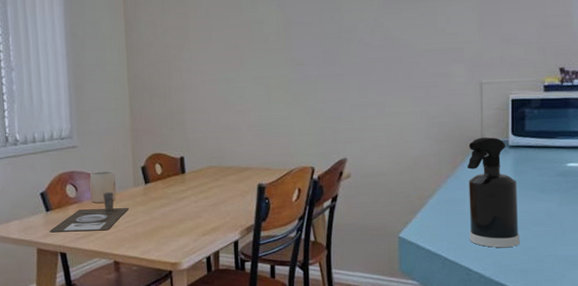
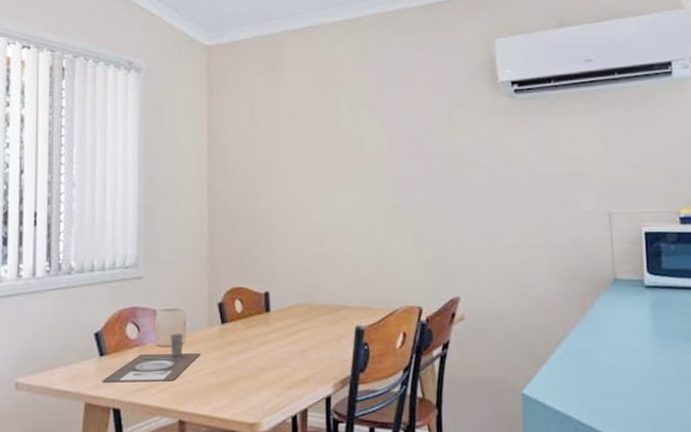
spray bottle: present [466,137,520,248] -> none [598,275,664,410]

